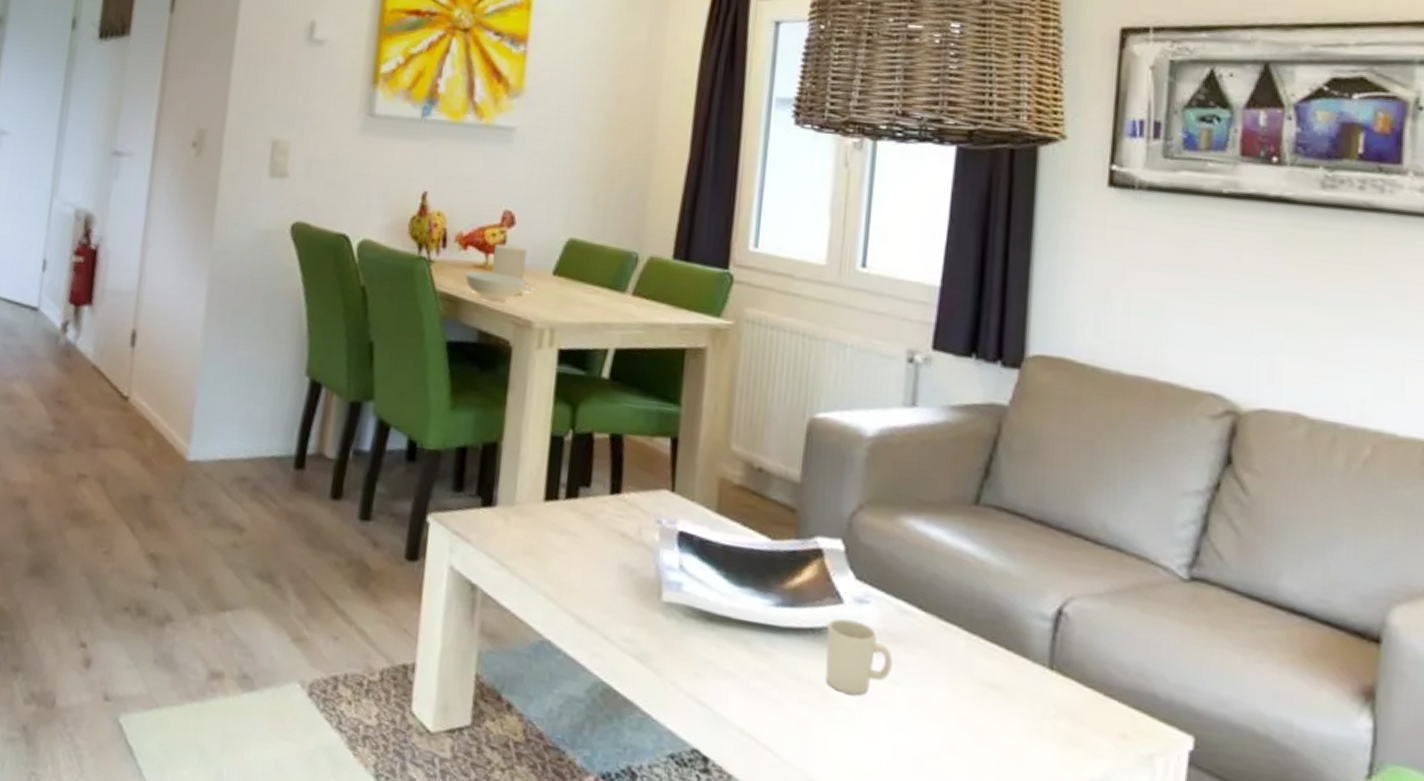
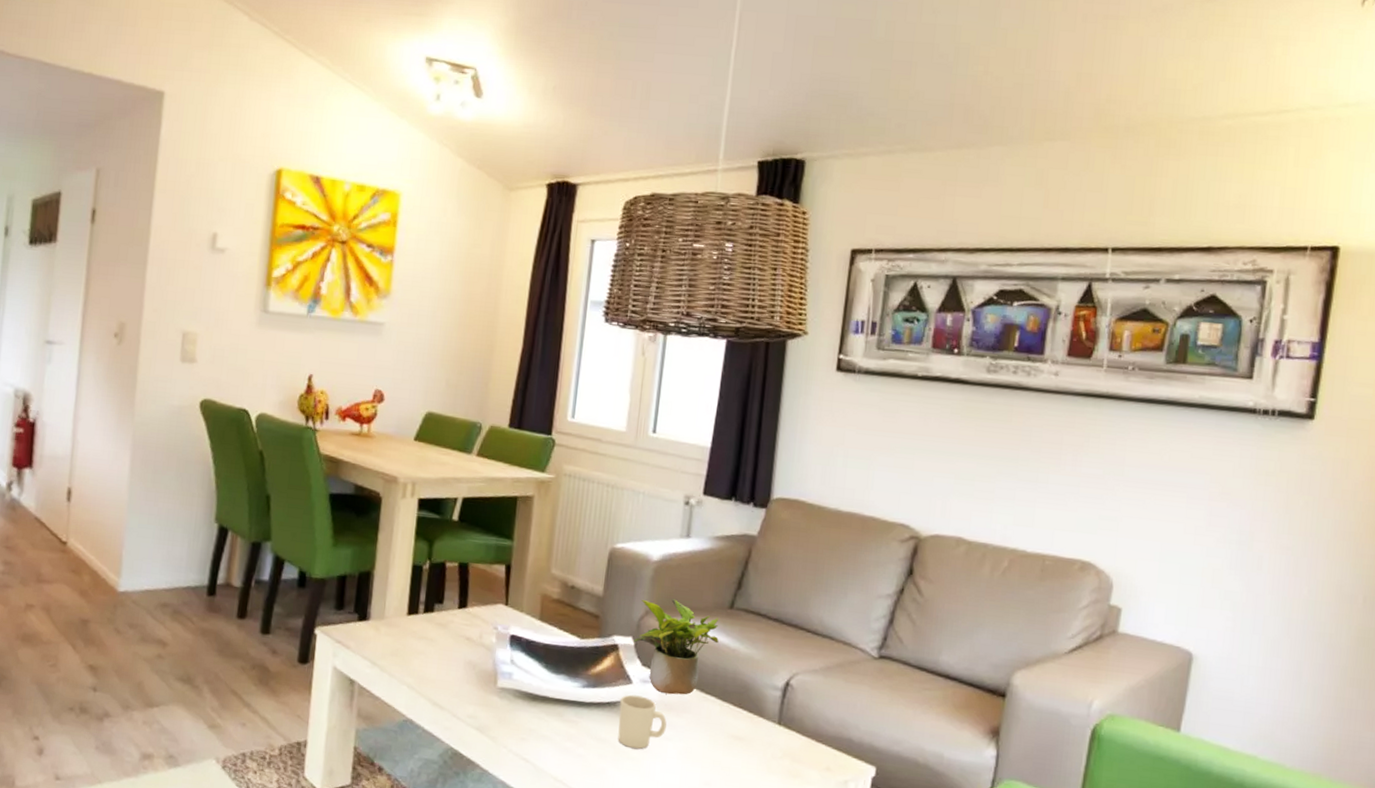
bowl: present [464,271,526,302] -> none [343,438,393,462]
candle: present [491,243,533,295] -> none [364,416,398,457]
potted plant: none [842,488,961,622] -> present [632,599,719,695]

